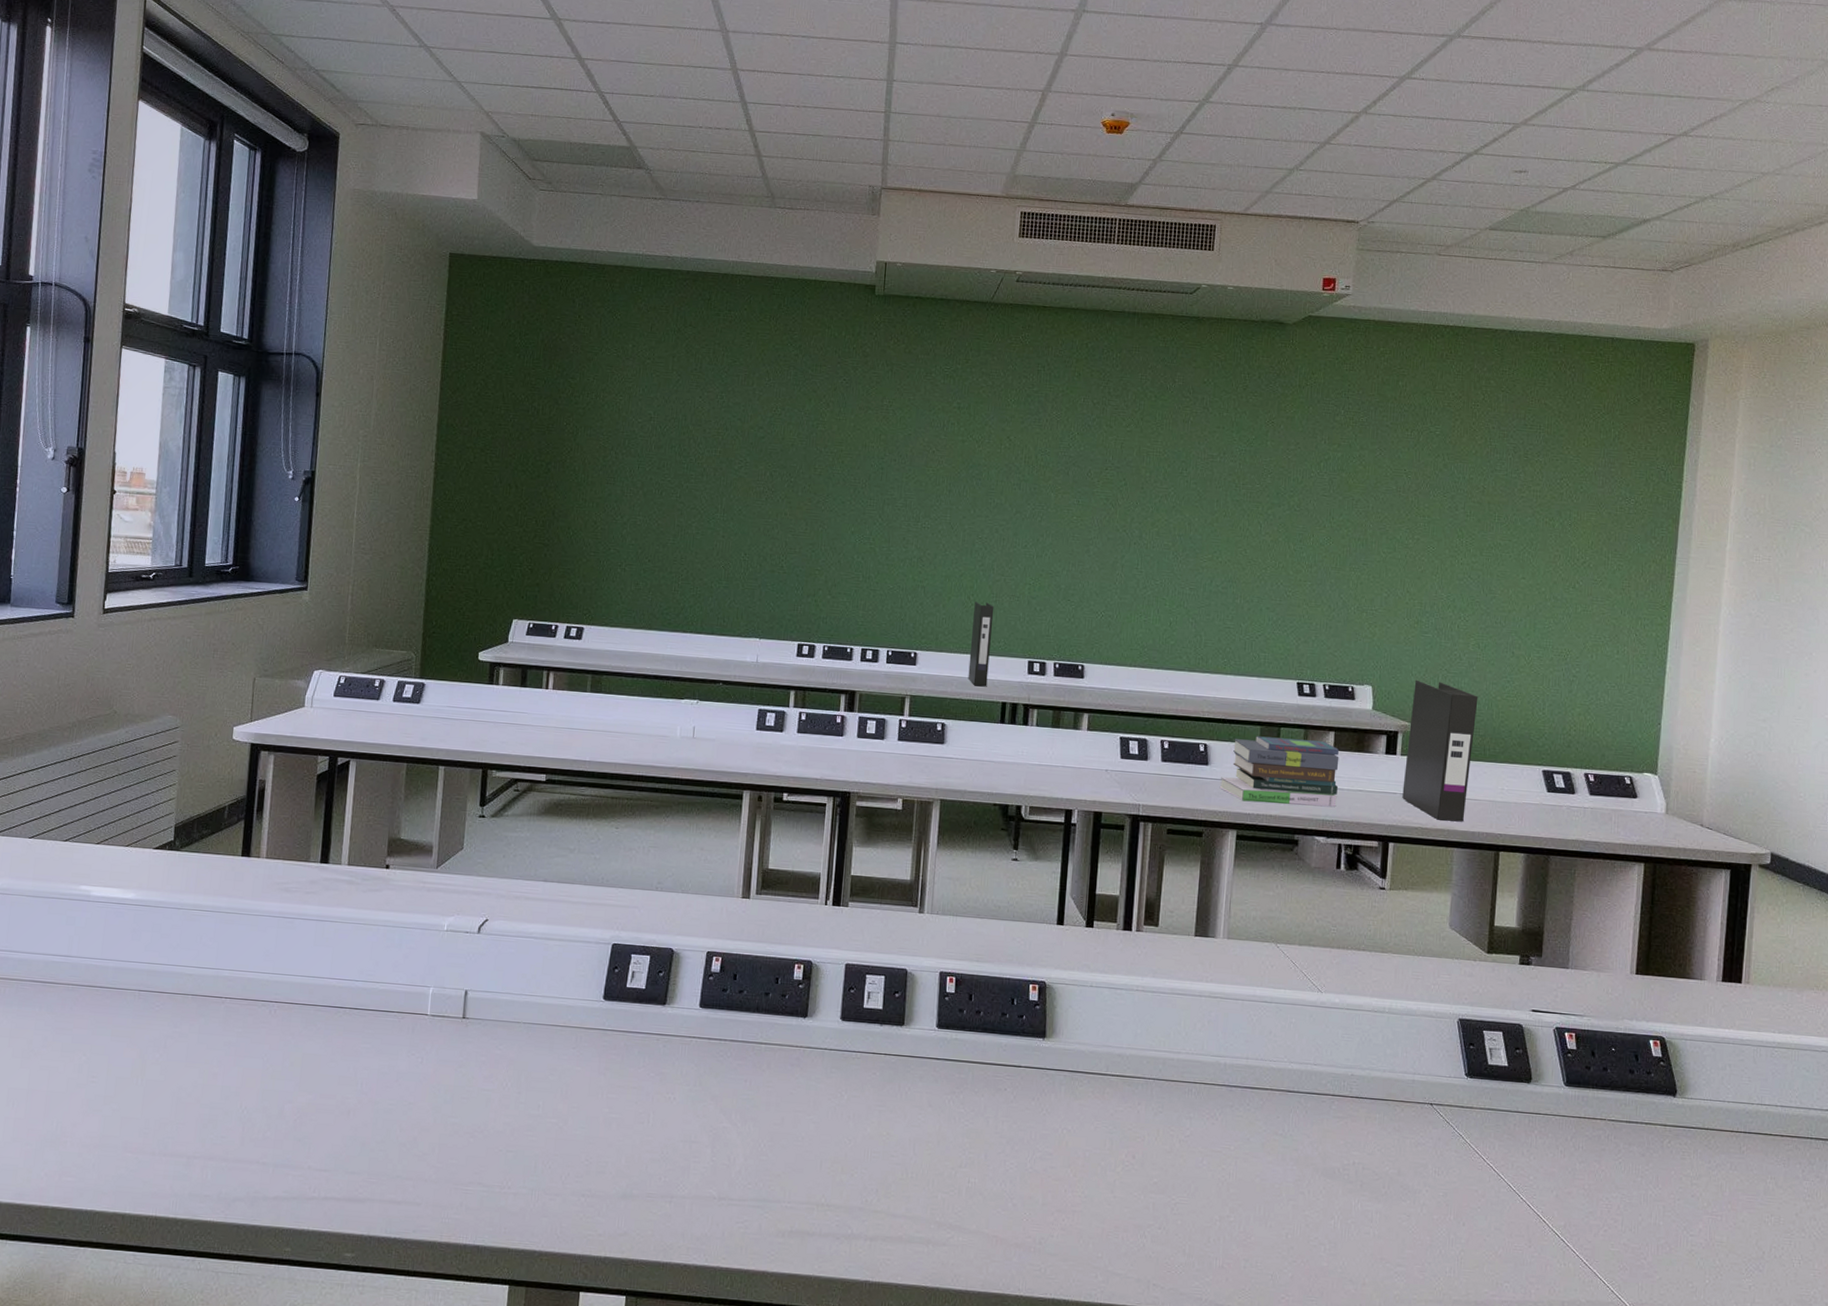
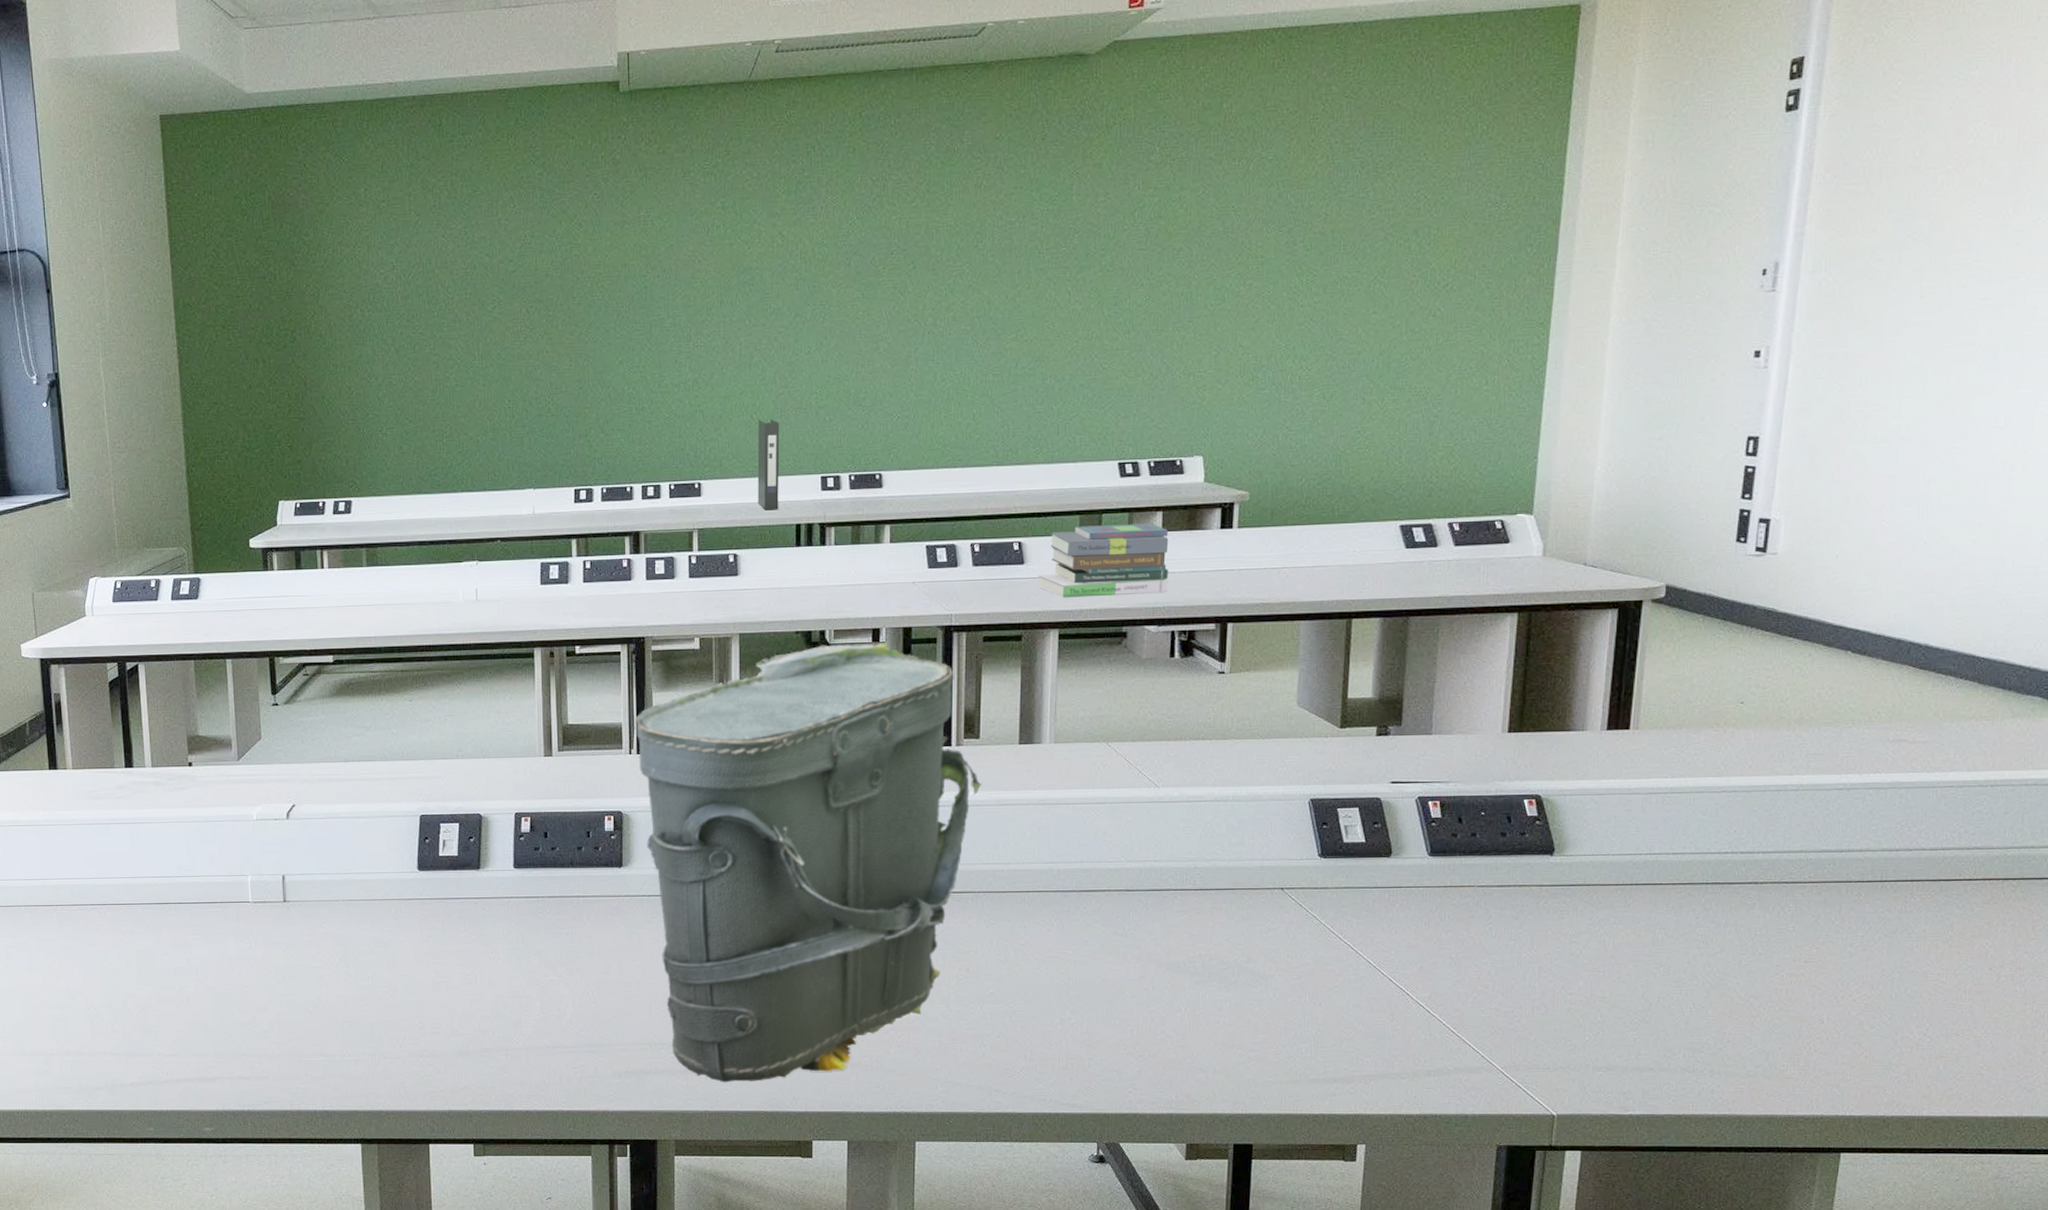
bag: none [833,819,1158,1254] -> present [635,642,982,1083]
binder: present [1402,679,1478,822] -> none [1241,442,1325,593]

